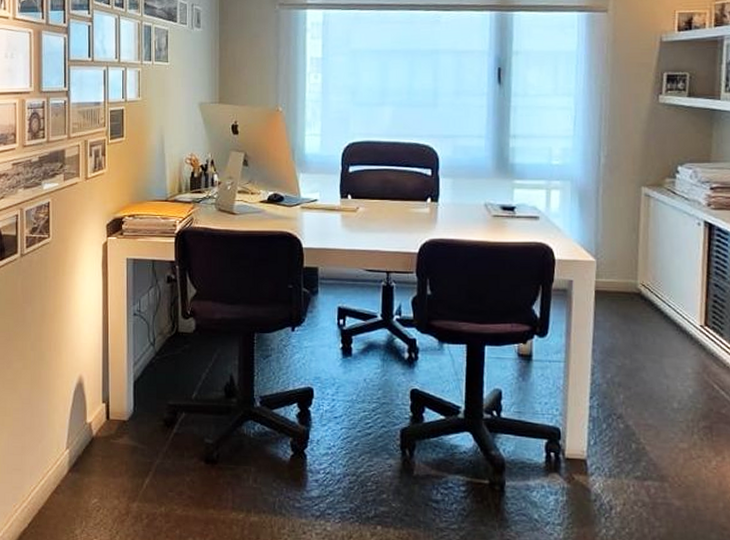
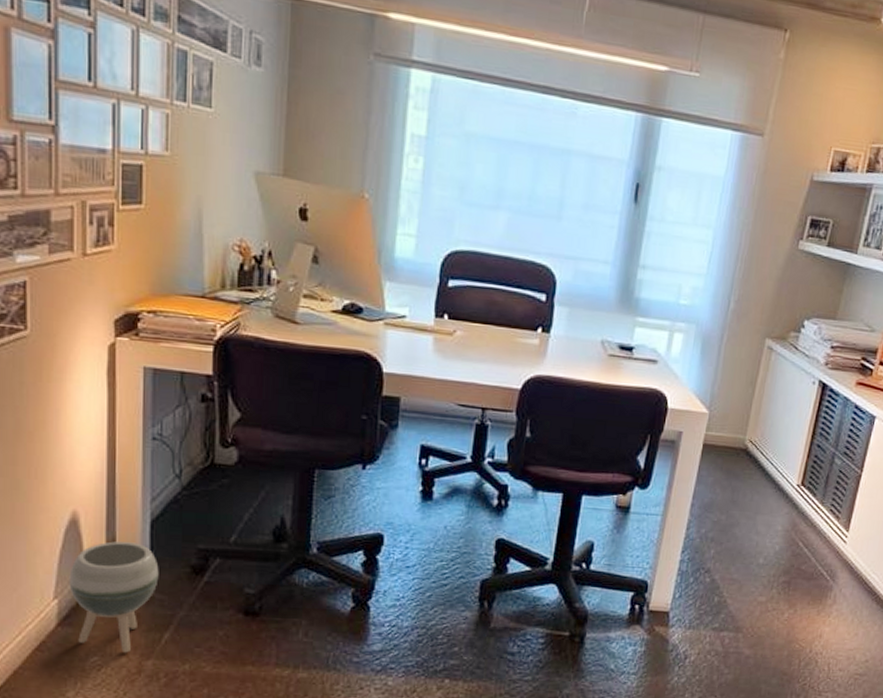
planter: none [77,400,140,496] -> present [69,541,159,653]

